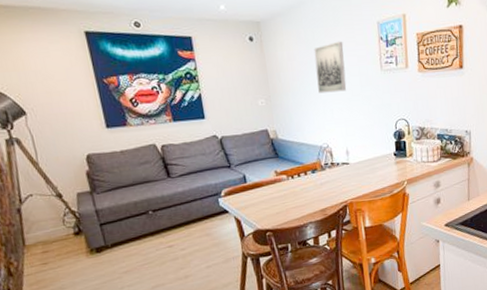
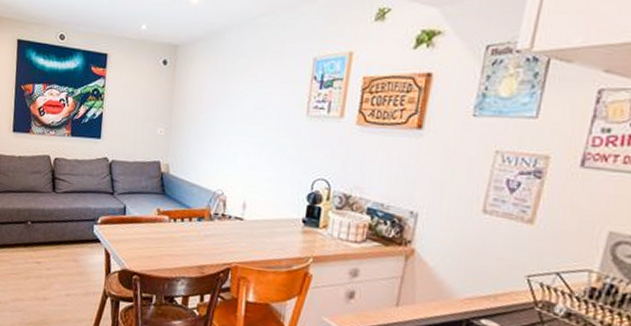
wall art: present [314,41,347,94] -> none [225,75,266,134]

